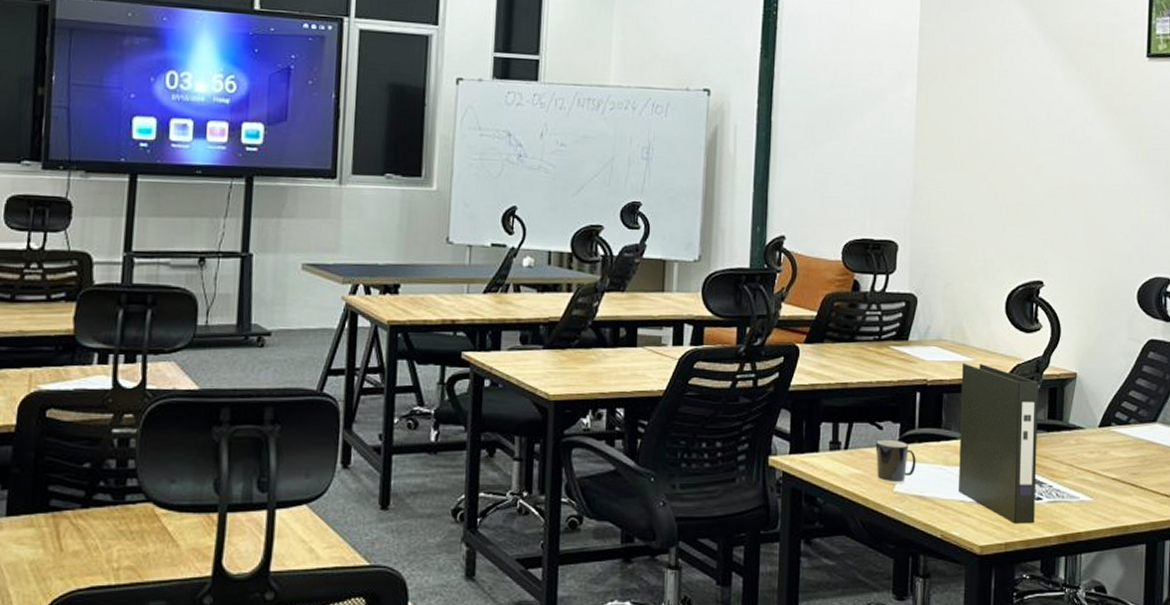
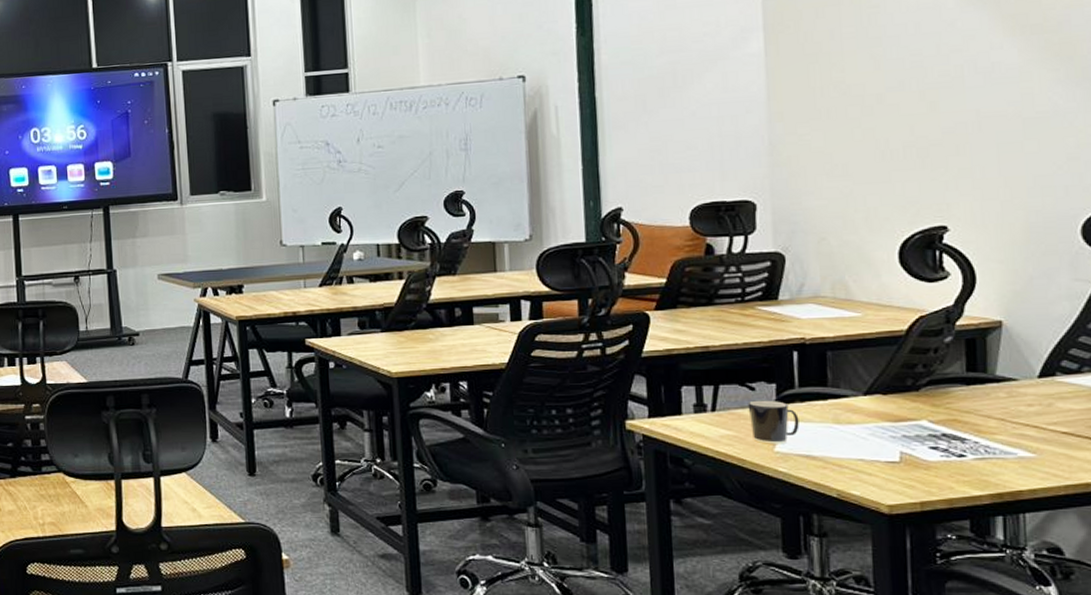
binder: present [957,362,1039,524] -> none [848,317,958,482]

